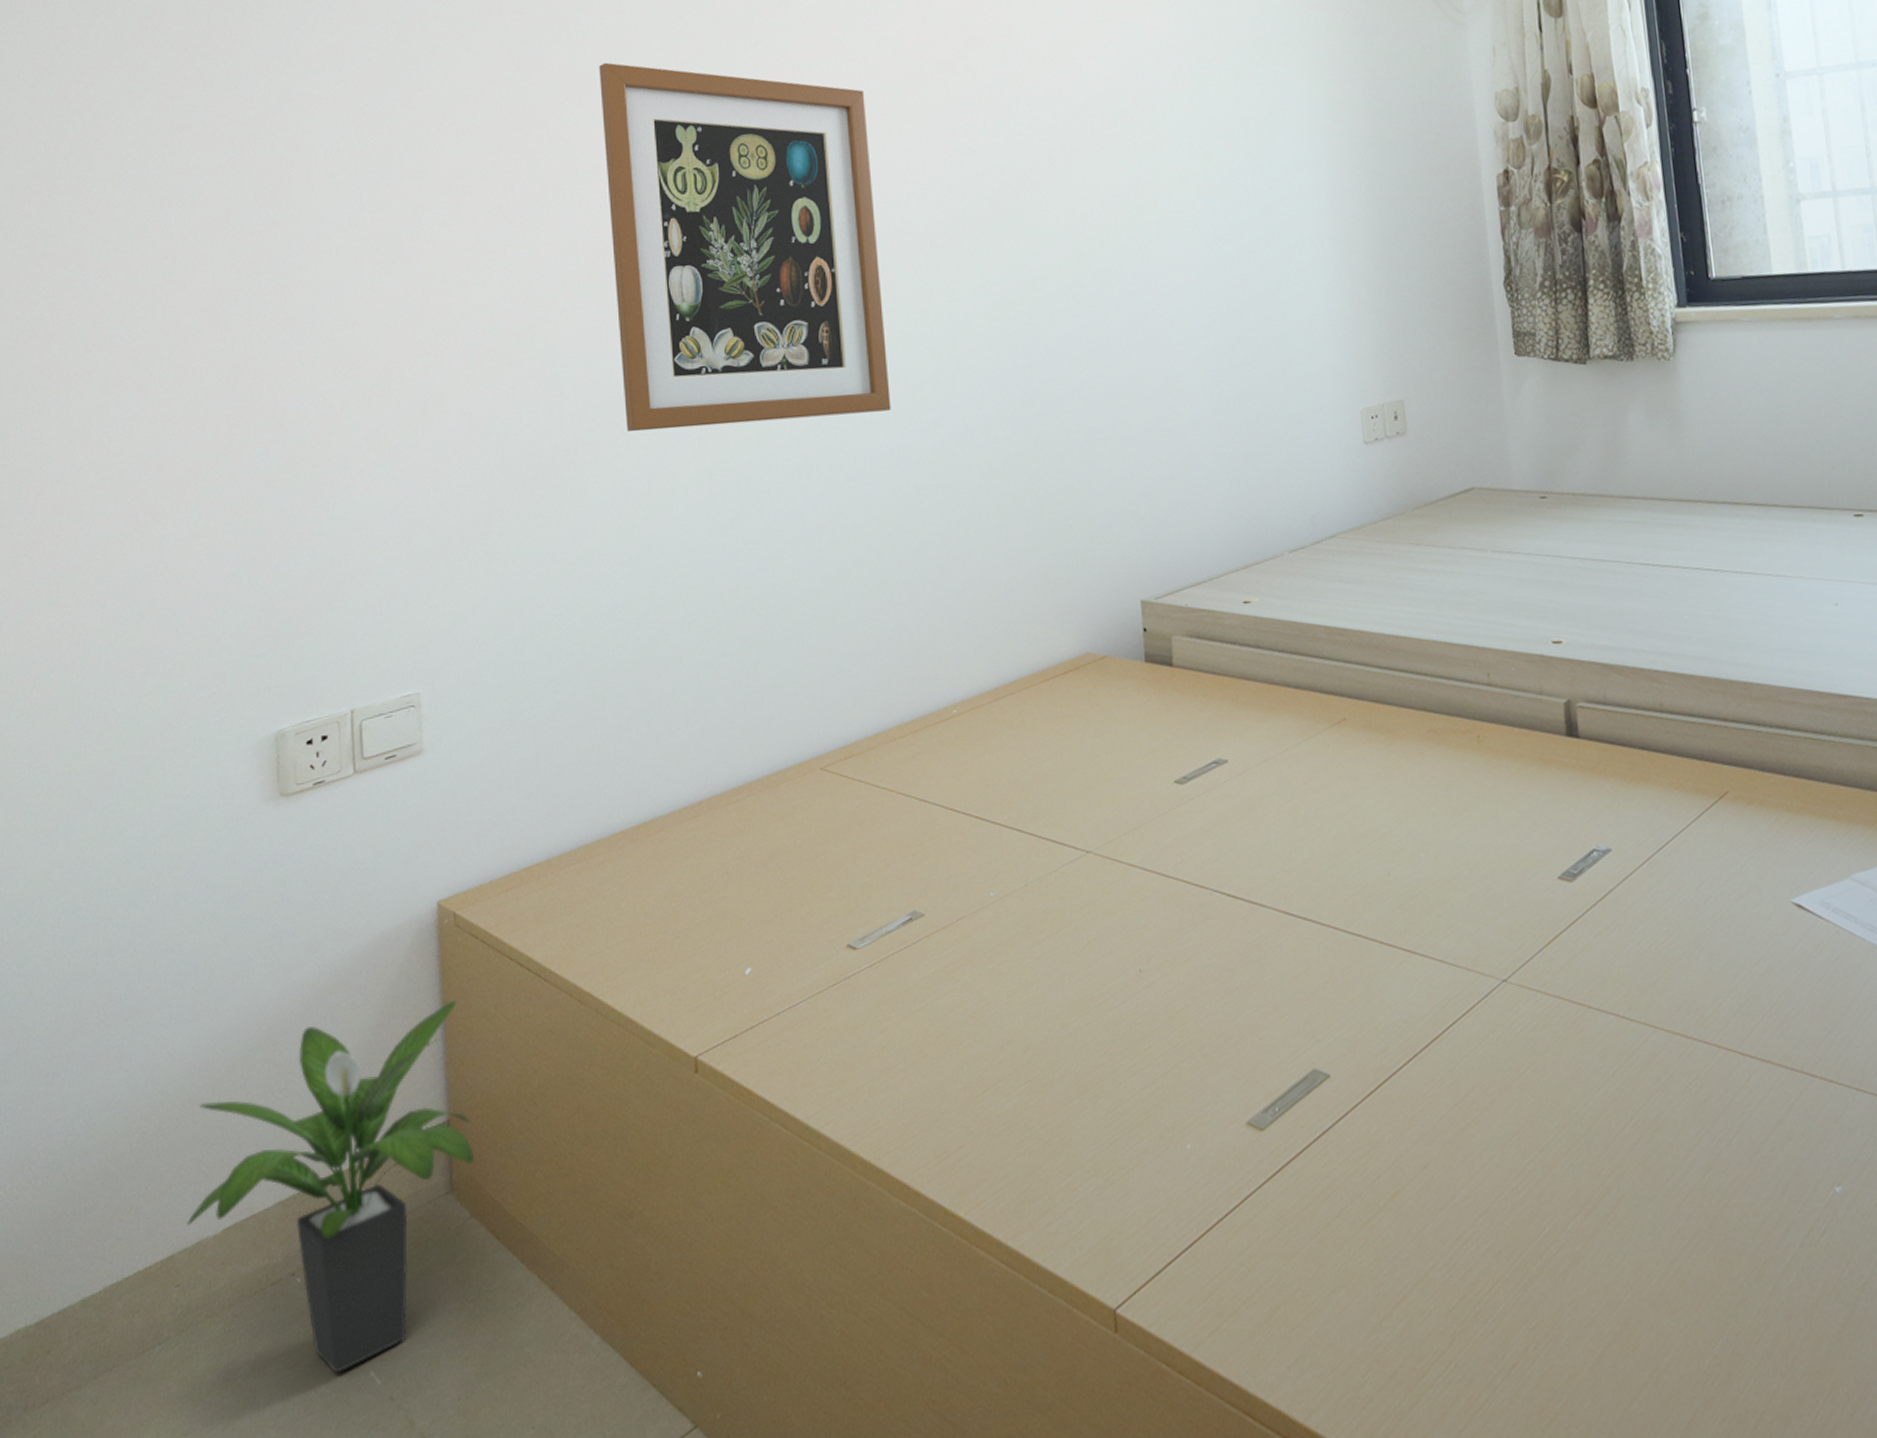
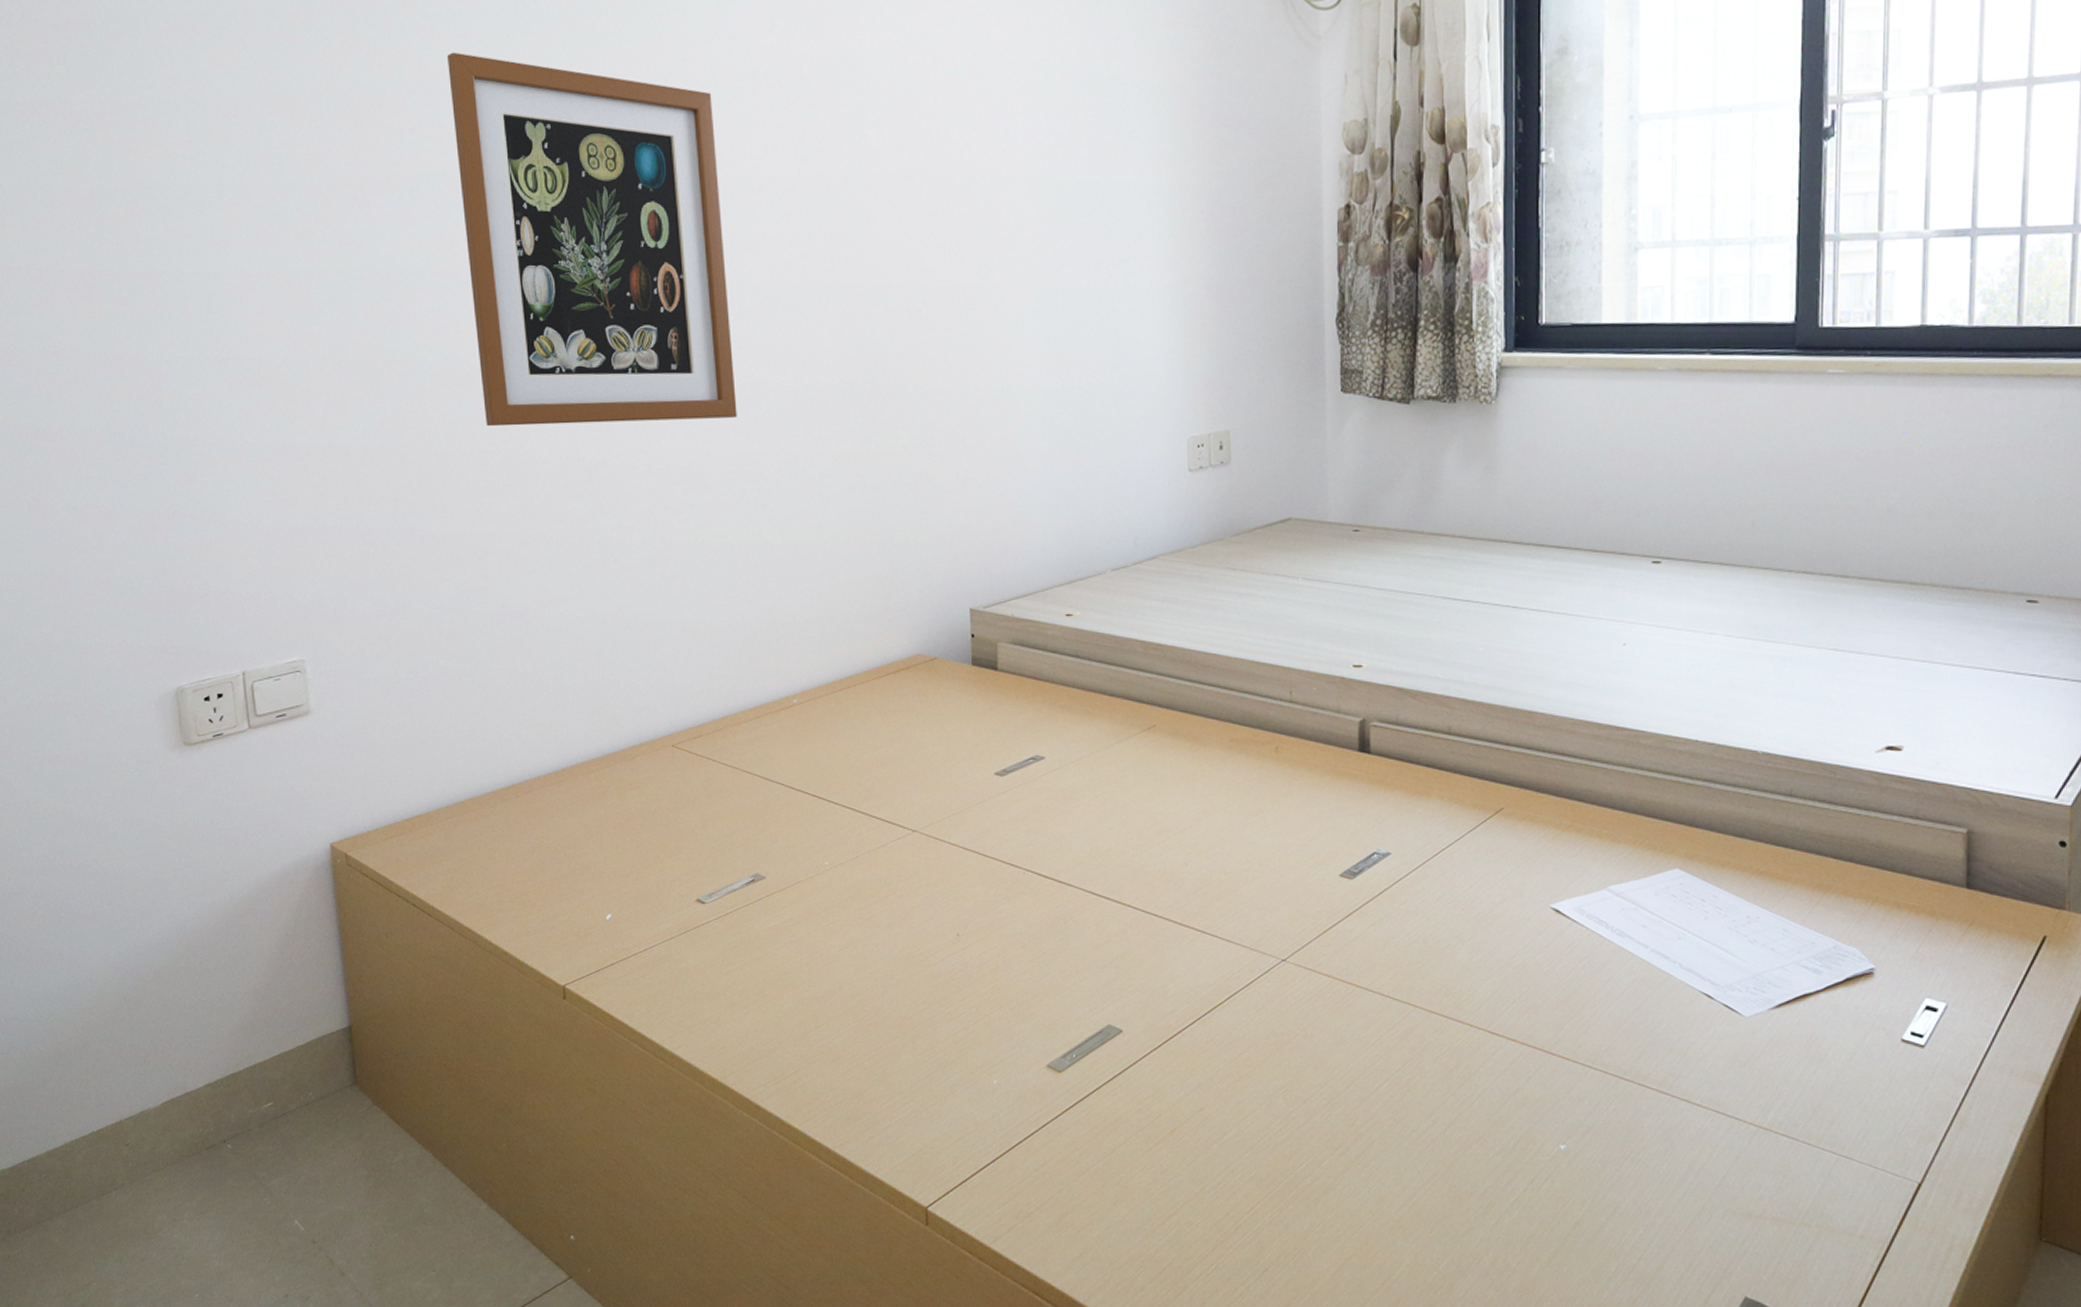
potted plant: present [187,1000,475,1375] -> none [131,927,374,1221]

